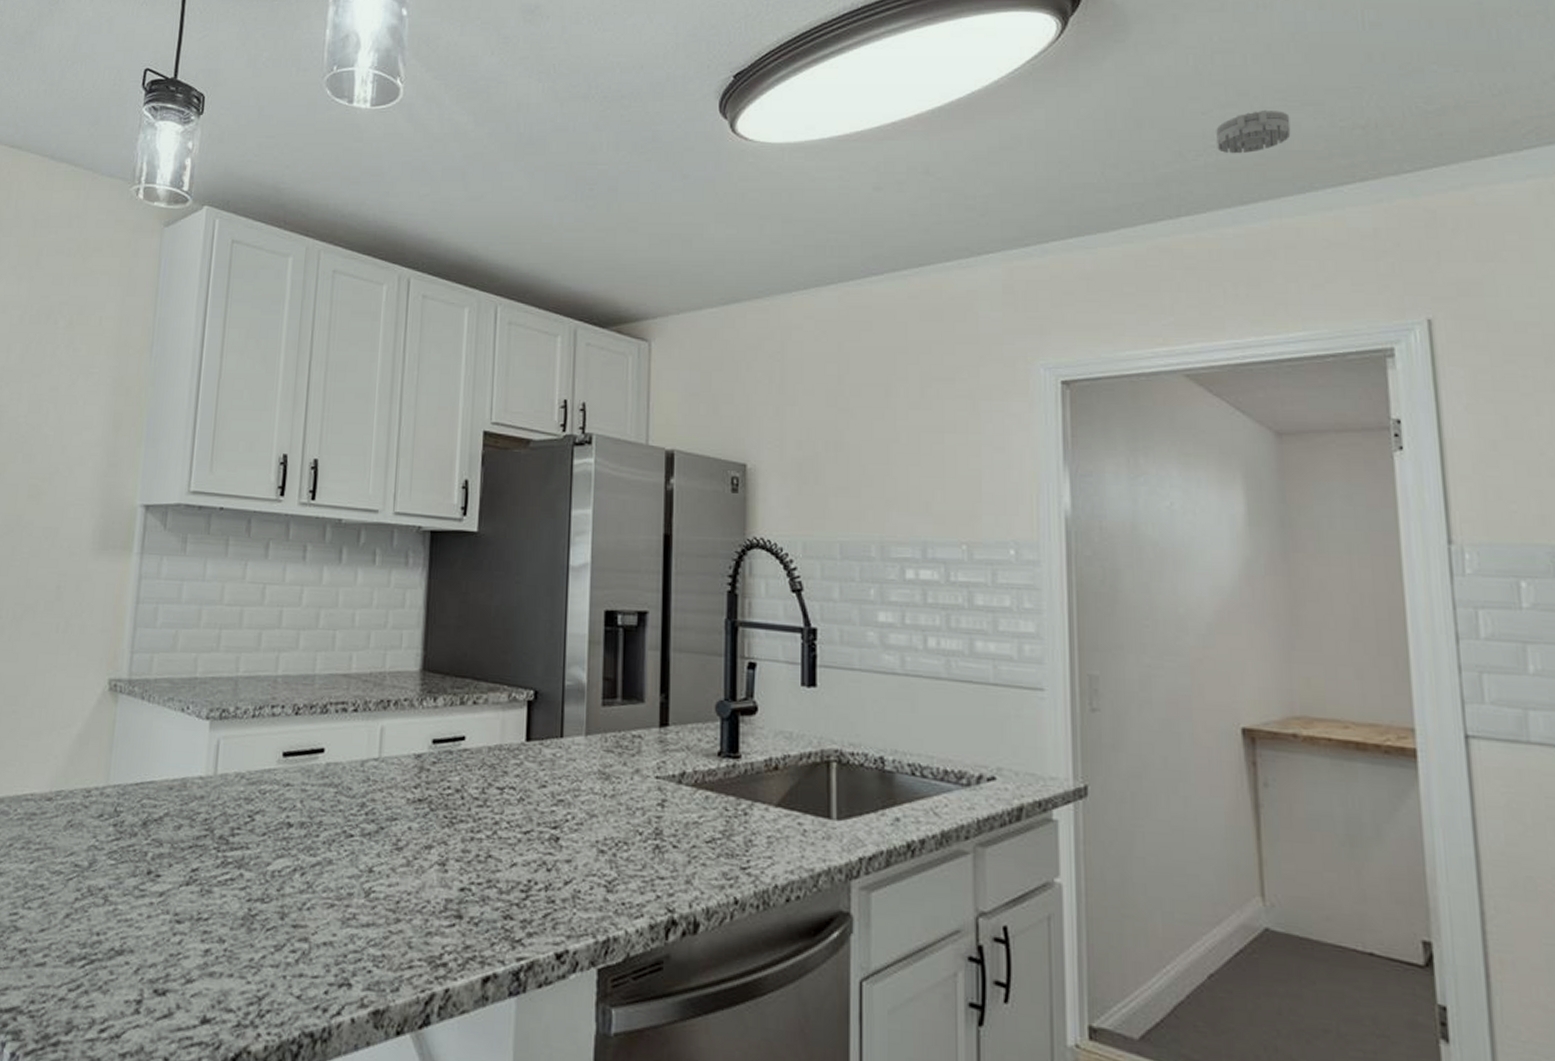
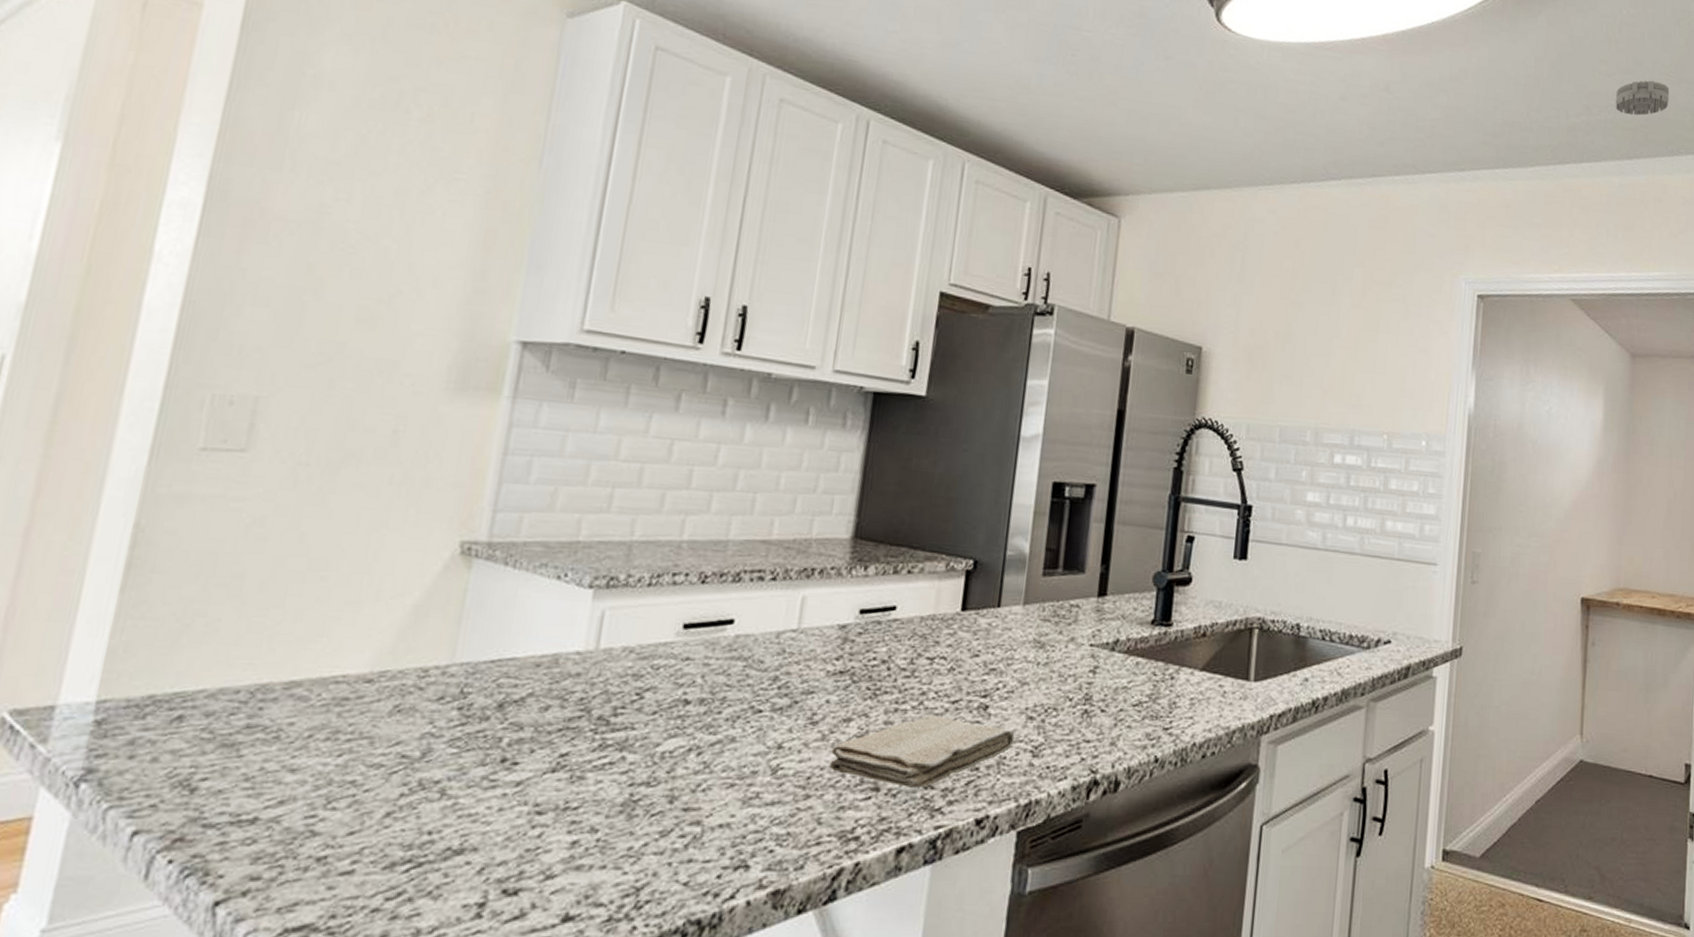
washcloth: none [415,845,587,918] -> present [829,715,1015,788]

